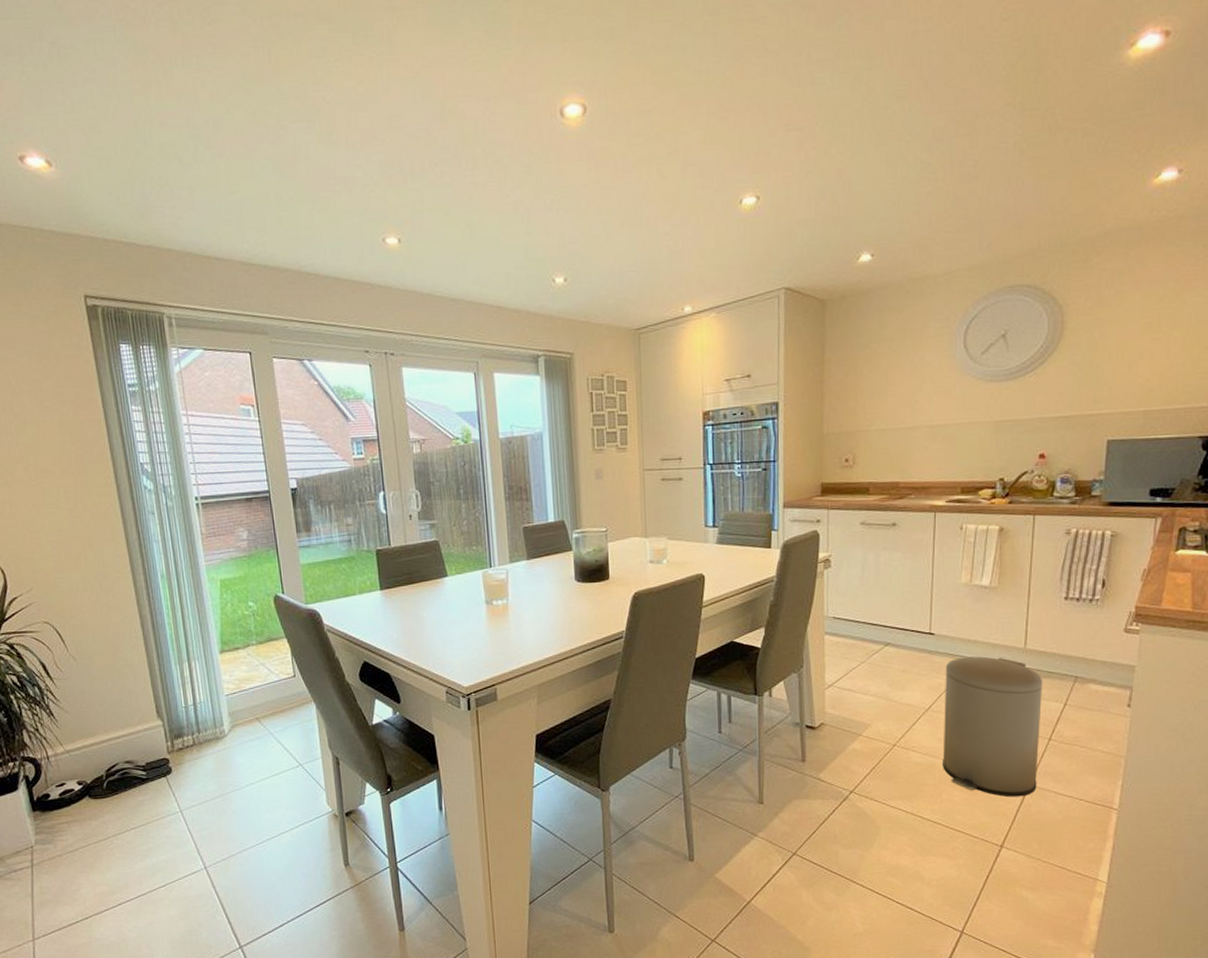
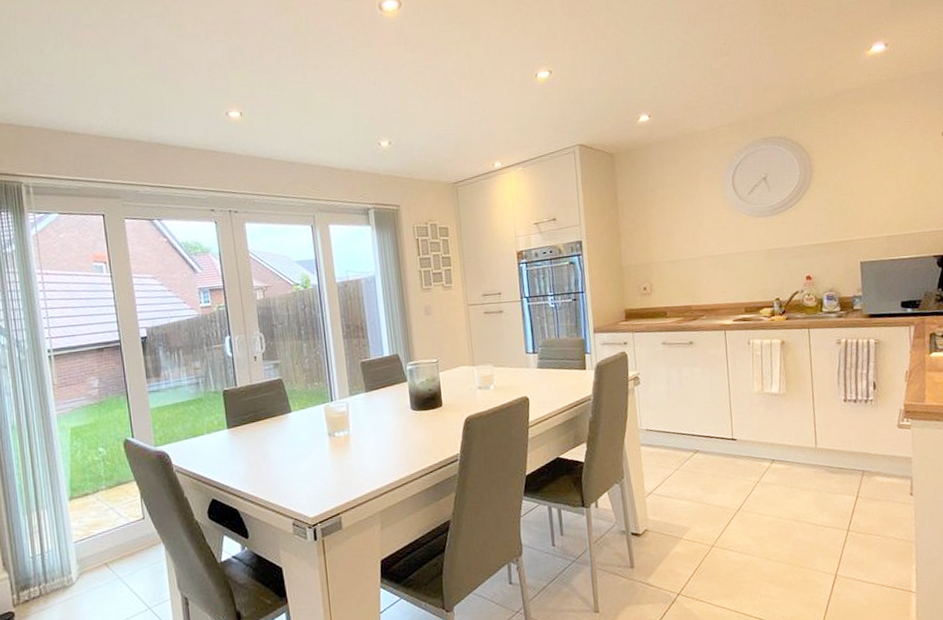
pedal bin: present [943,656,1043,797] -> none [749,457,843,588]

